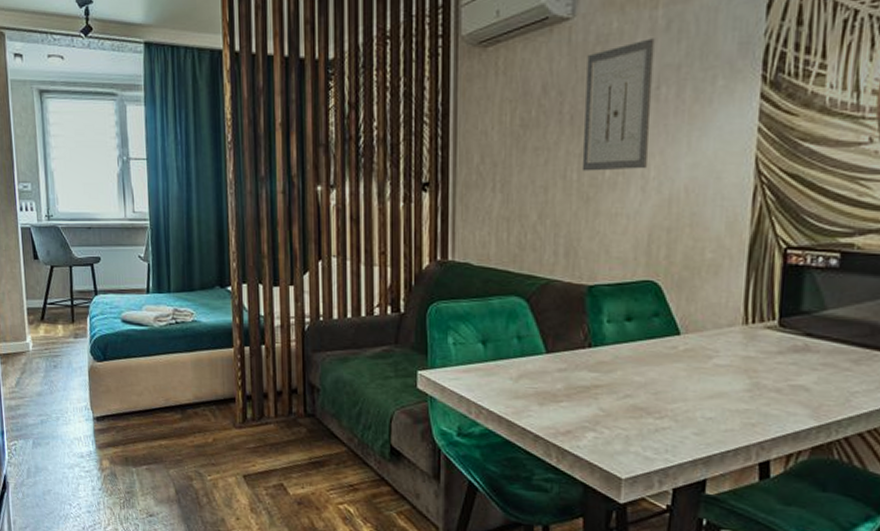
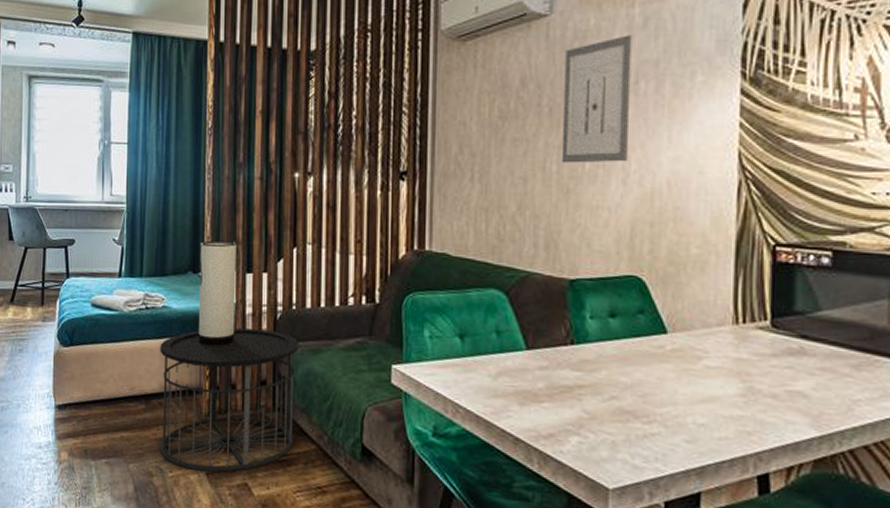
side table: none [192,339,328,475] -> present [160,327,299,473]
table lamp: none [226,255,265,358] -> present [199,240,236,347]

